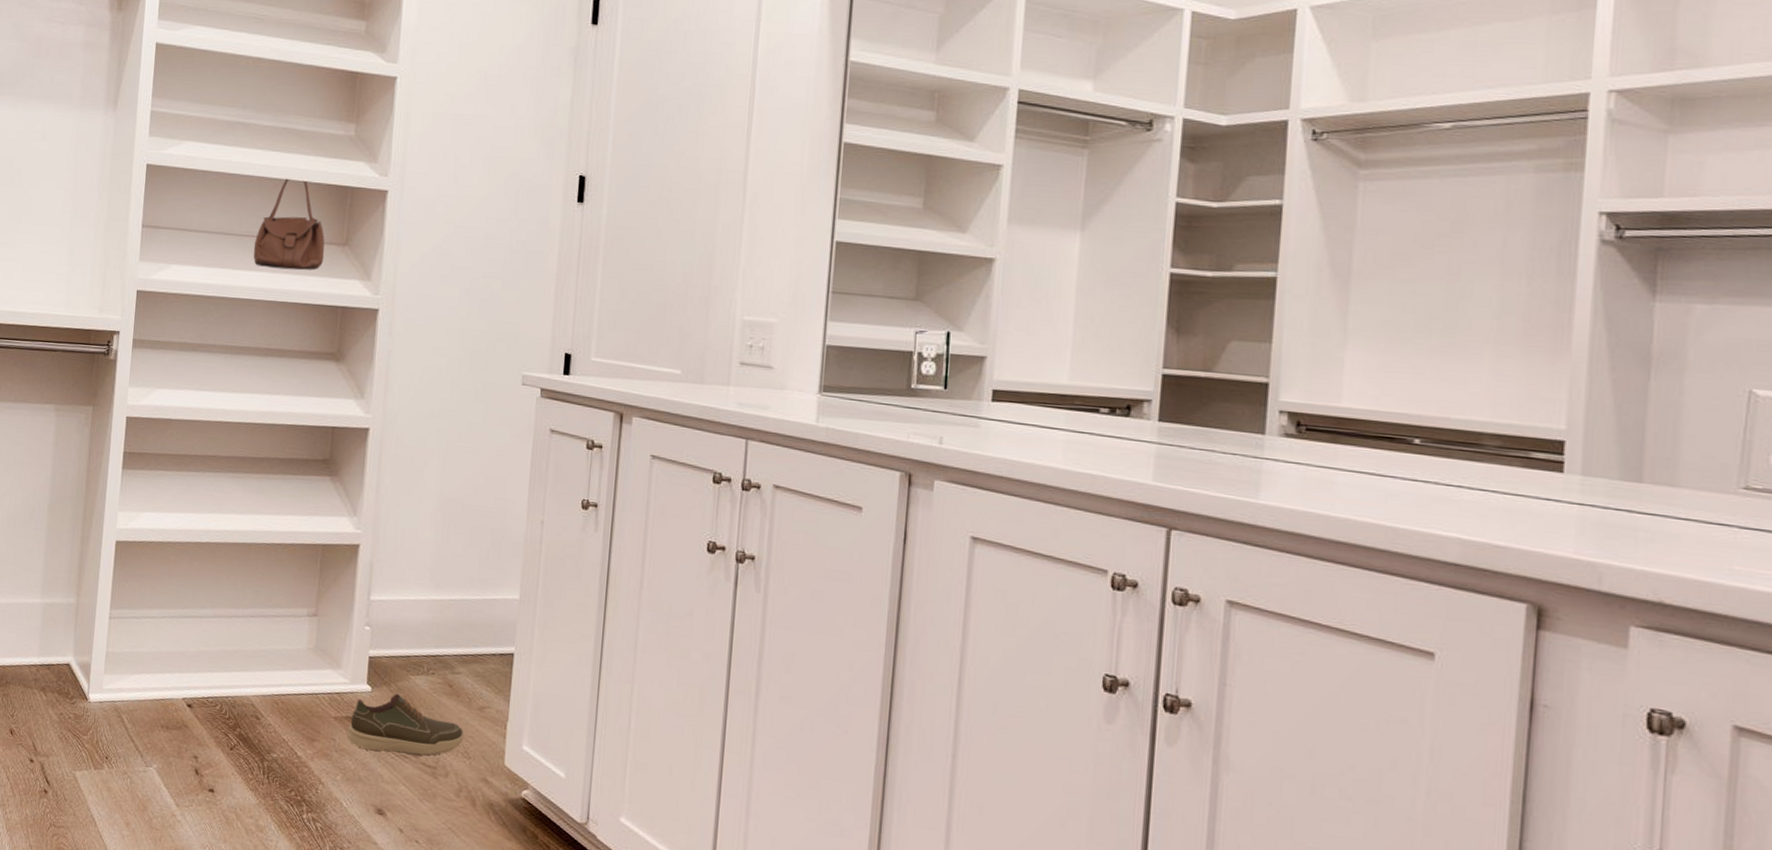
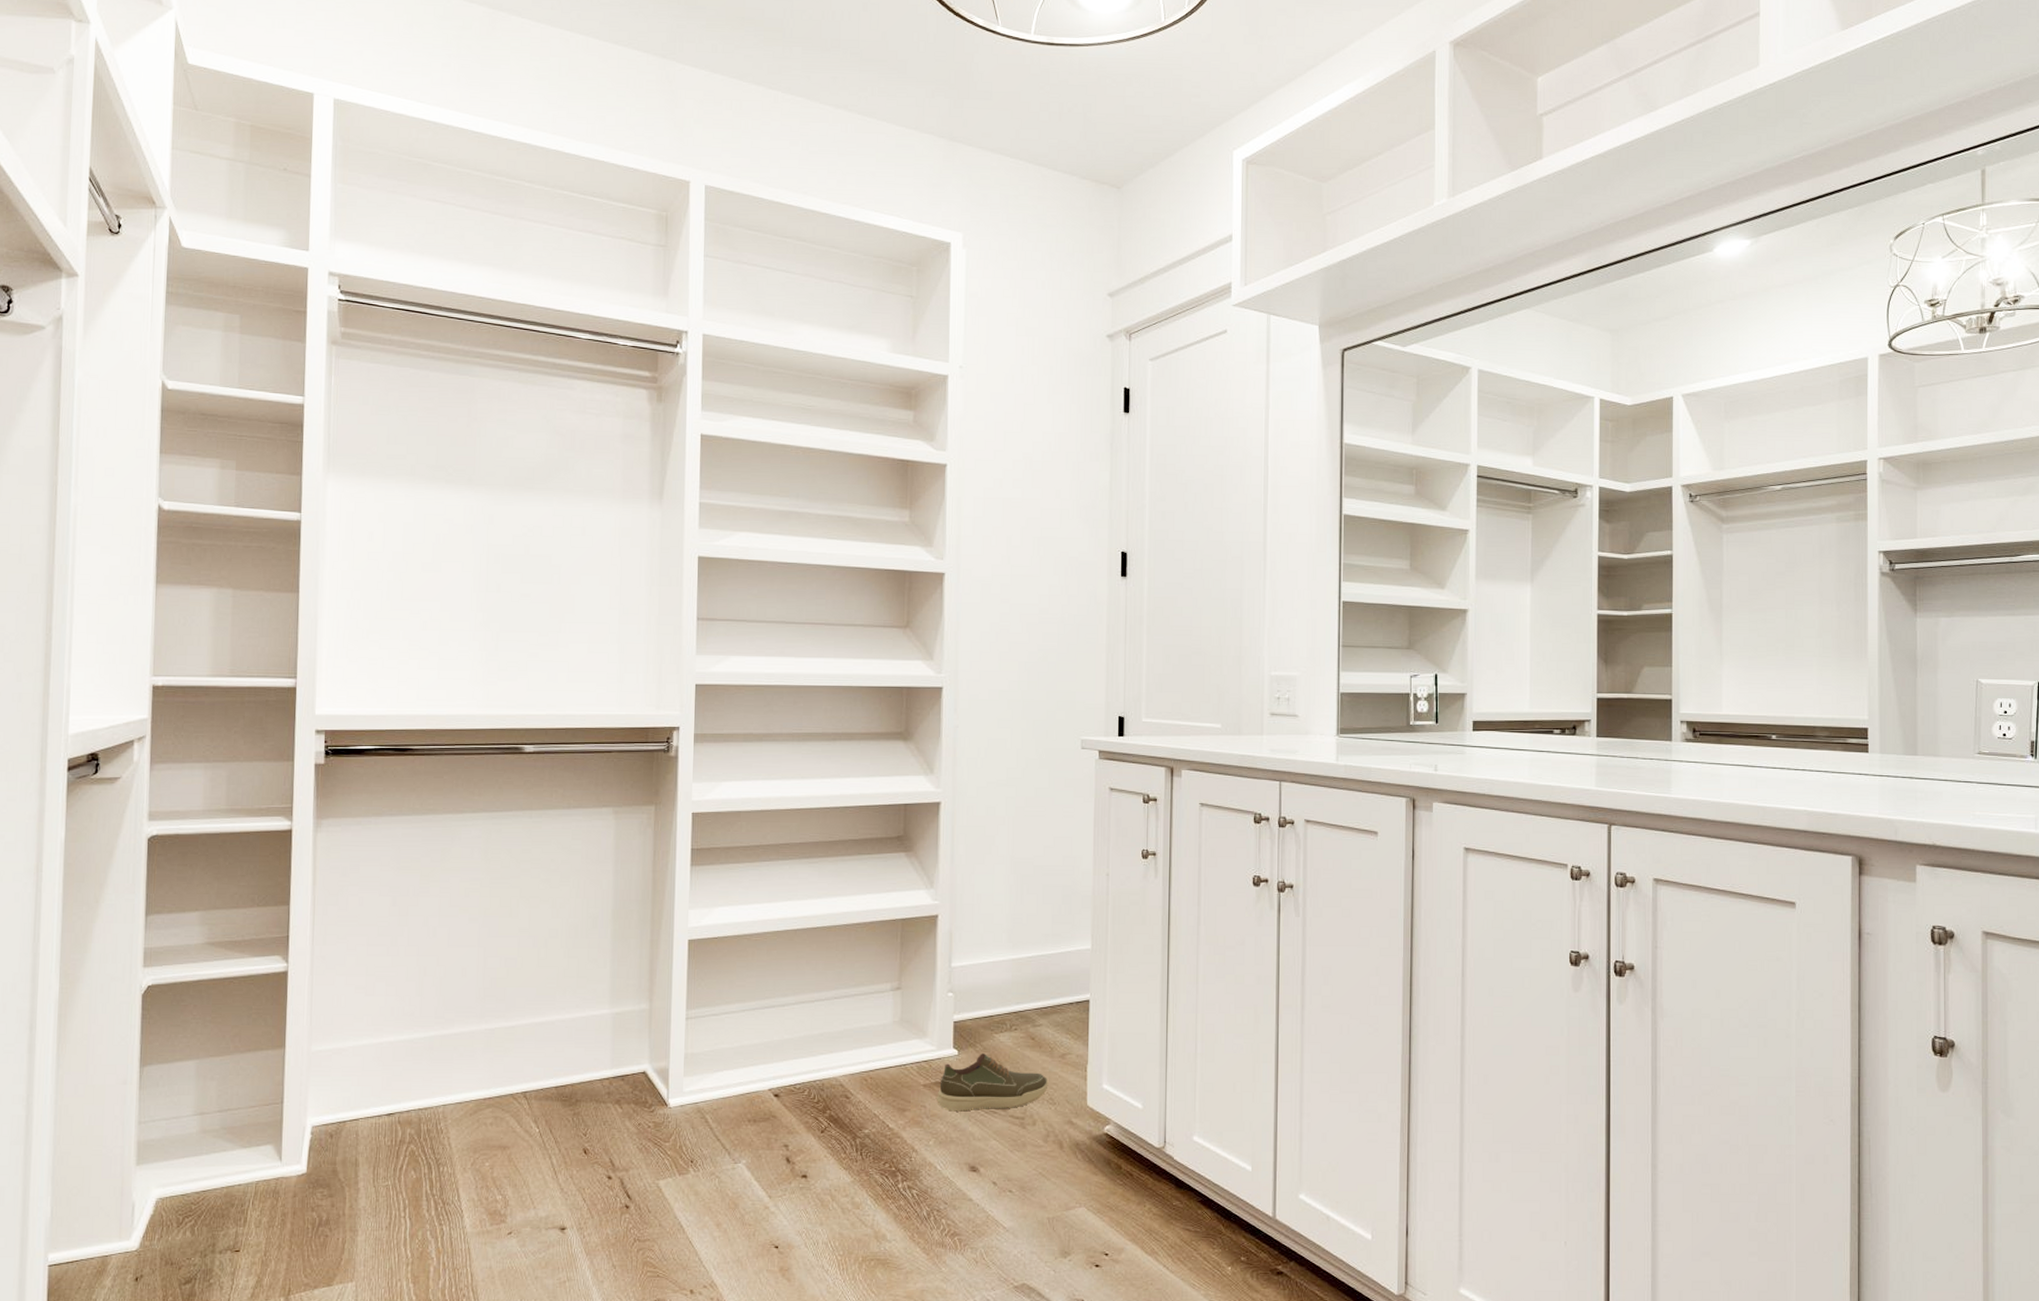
handbag: present [253,178,325,271] -> none [814,565,887,655]

